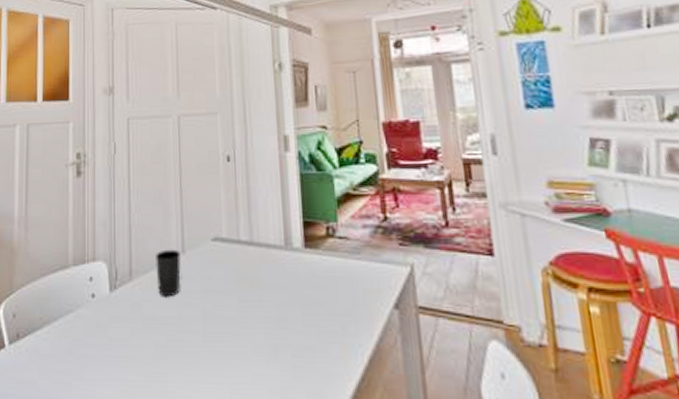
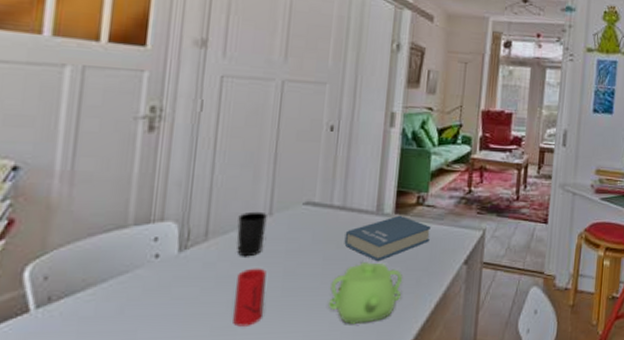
cup: none [161,309,189,373] -> present [233,268,267,327]
teapot: none [250,304,328,379] -> present [329,262,403,325]
book: none [256,249,348,304] -> present [344,215,431,262]

